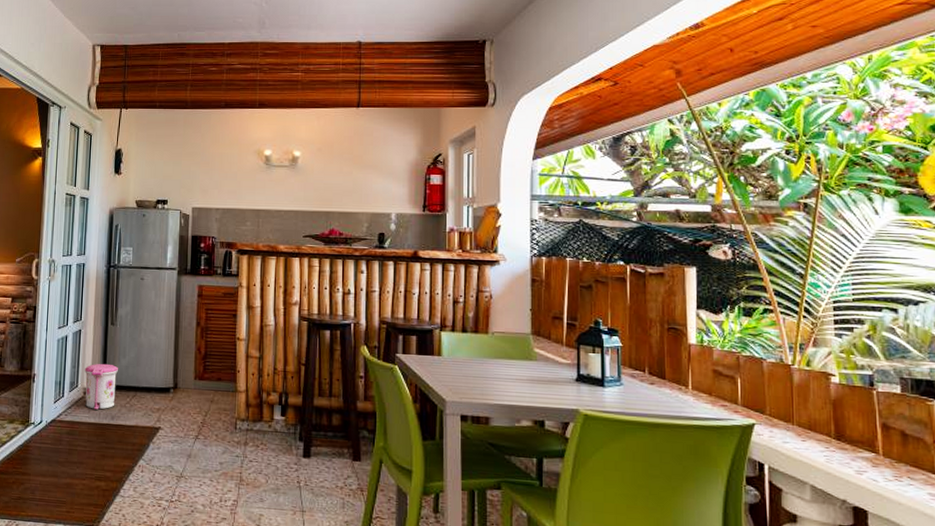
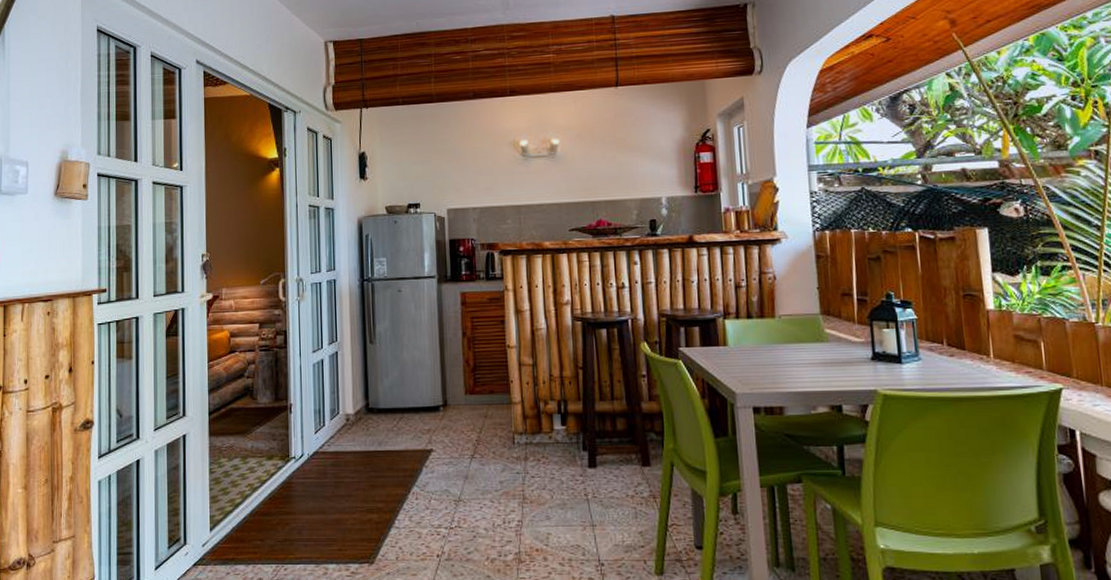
trash can: present [85,363,118,411] -> none [345,385,382,438]

